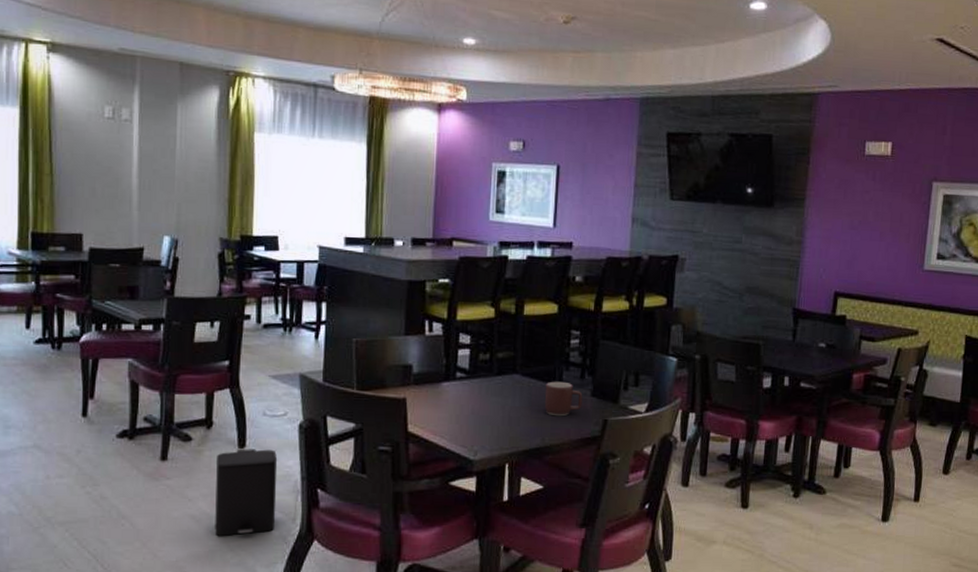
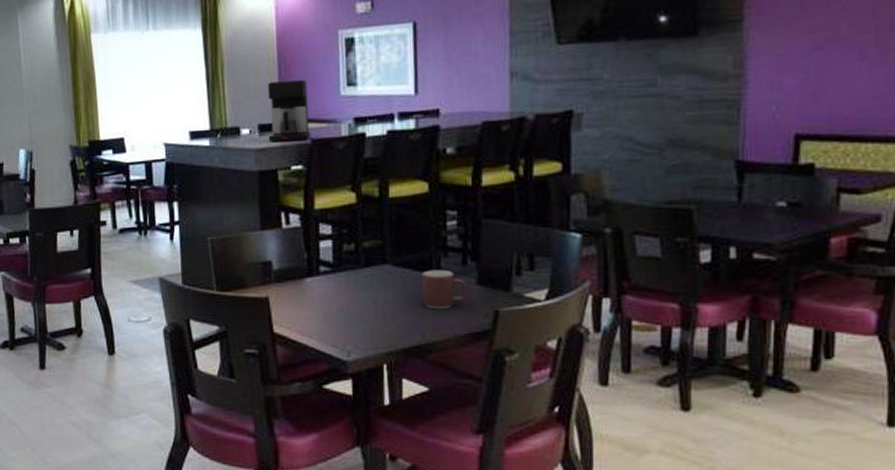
pedal bin: present [215,449,278,537] -> none [89,356,151,444]
coffee maker: none [420,201,460,257] -> present [268,80,311,142]

